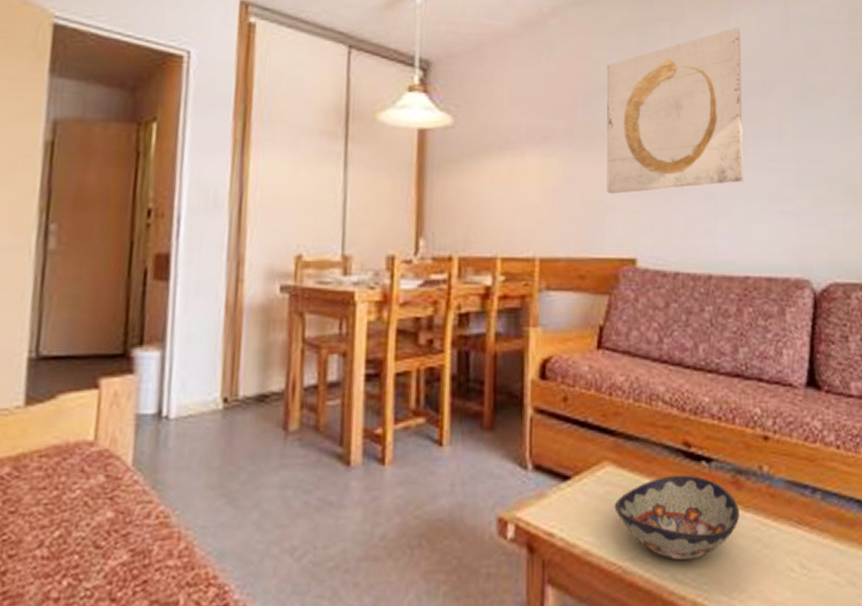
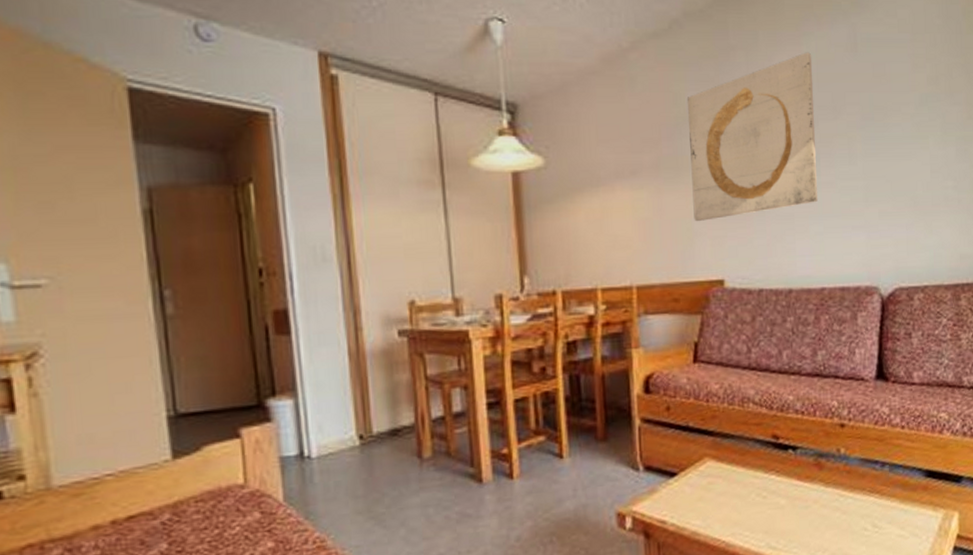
decorative bowl: present [614,476,739,560] -> none [715,462,821,532]

